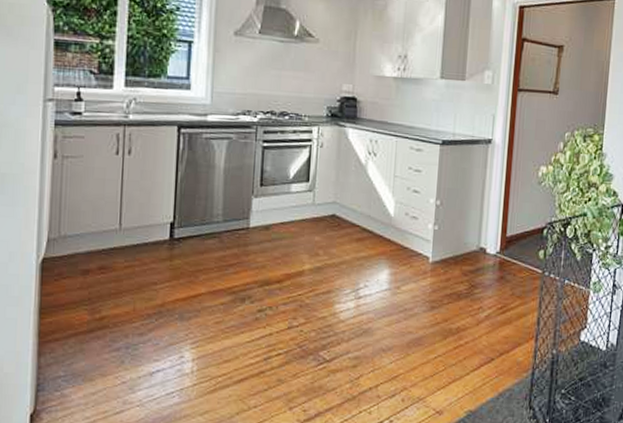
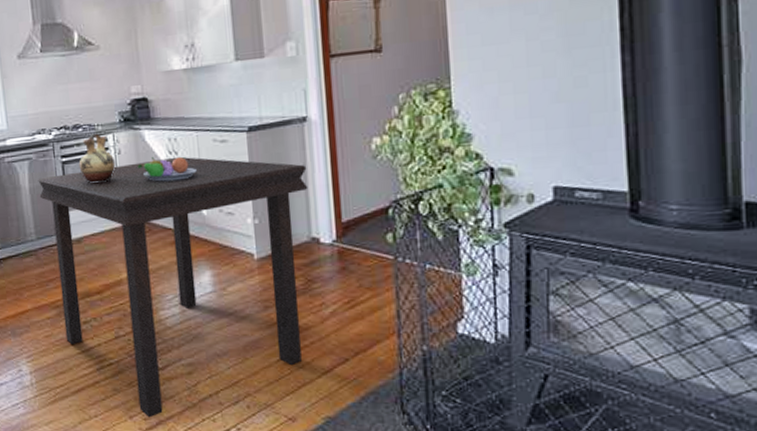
dining table: none [233,158,485,409] -> present [38,156,308,418]
ceramic pitcher: none [279,123,317,173] -> present [79,133,116,183]
fruit bowl: none [336,155,391,181] -> present [137,156,197,182]

